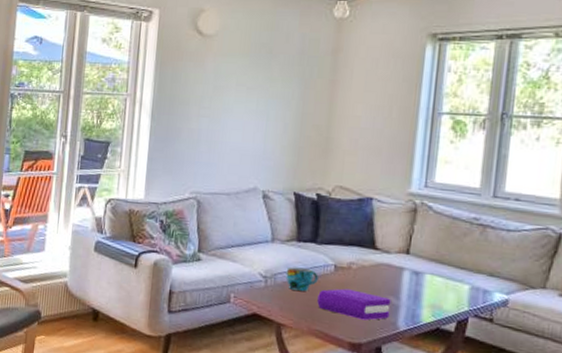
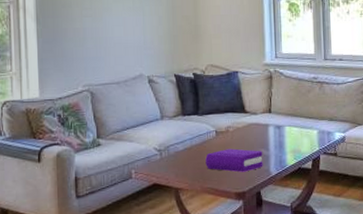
cup: present [285,266,318,291] -> none [177,137,204,157]

